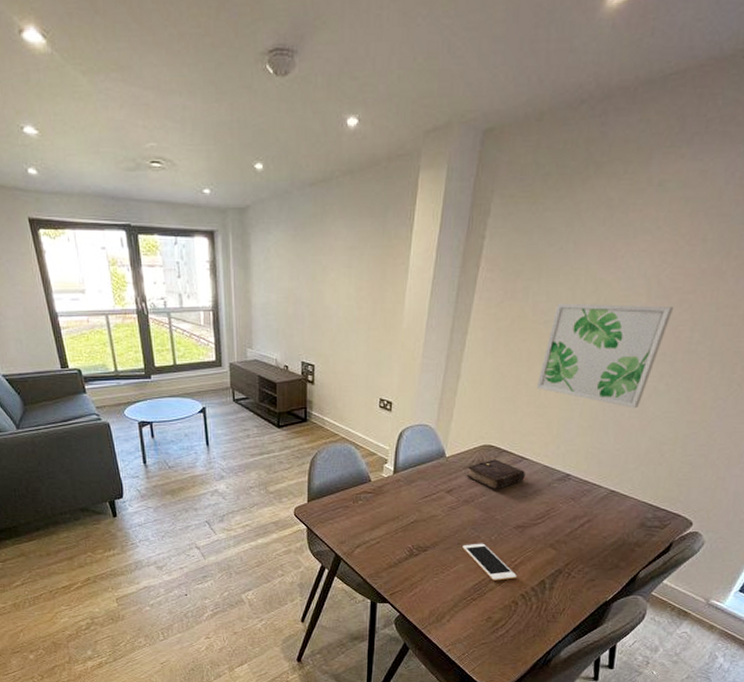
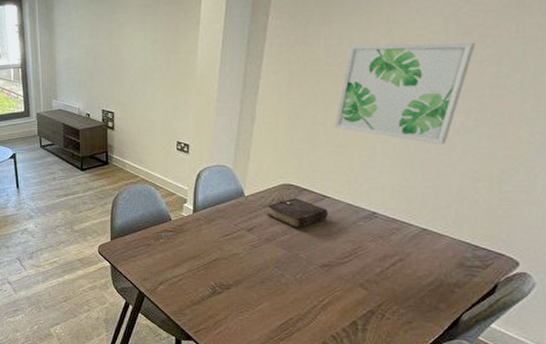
cell phone: present [462,543,517,581] -> none [266,281,326,321]

